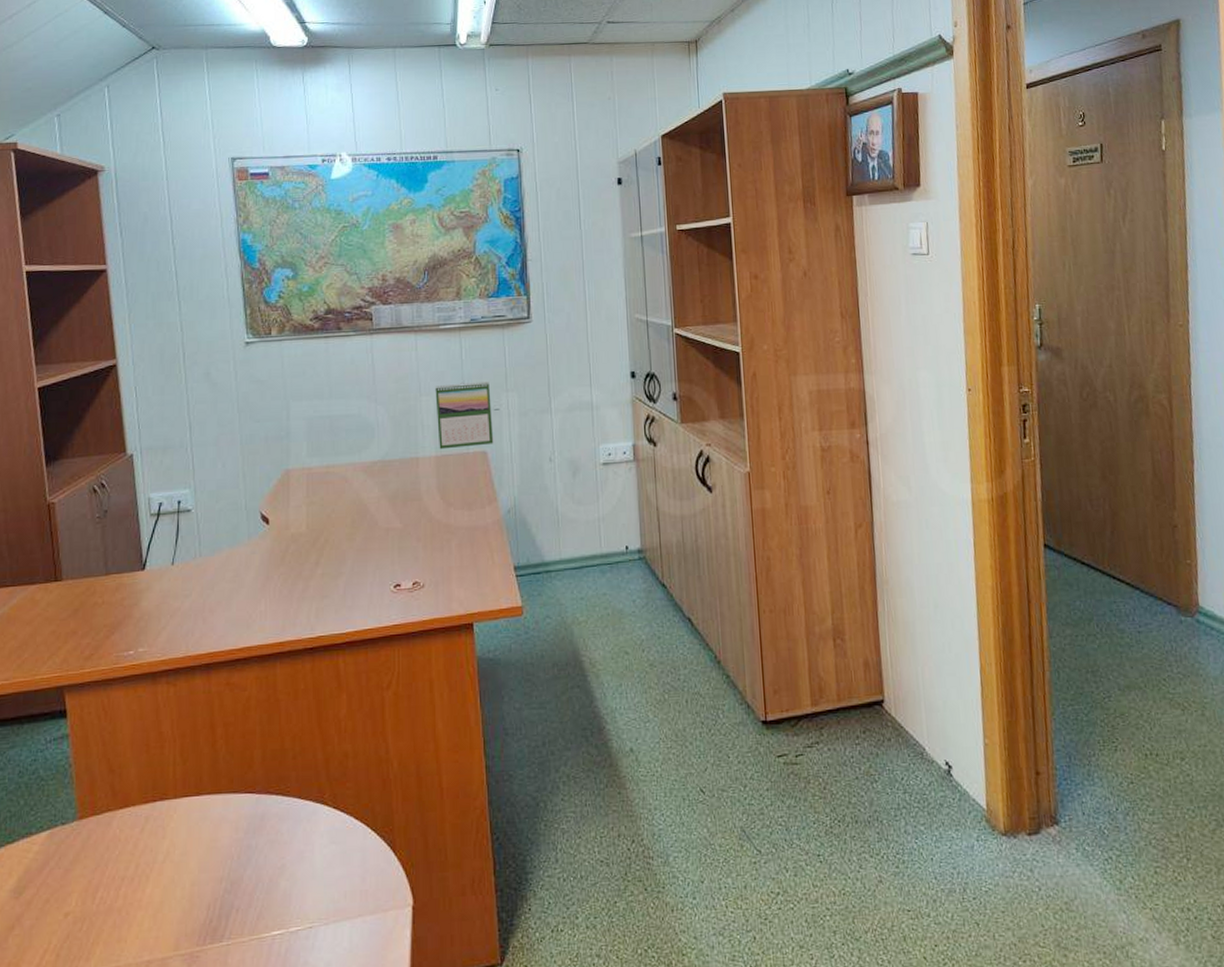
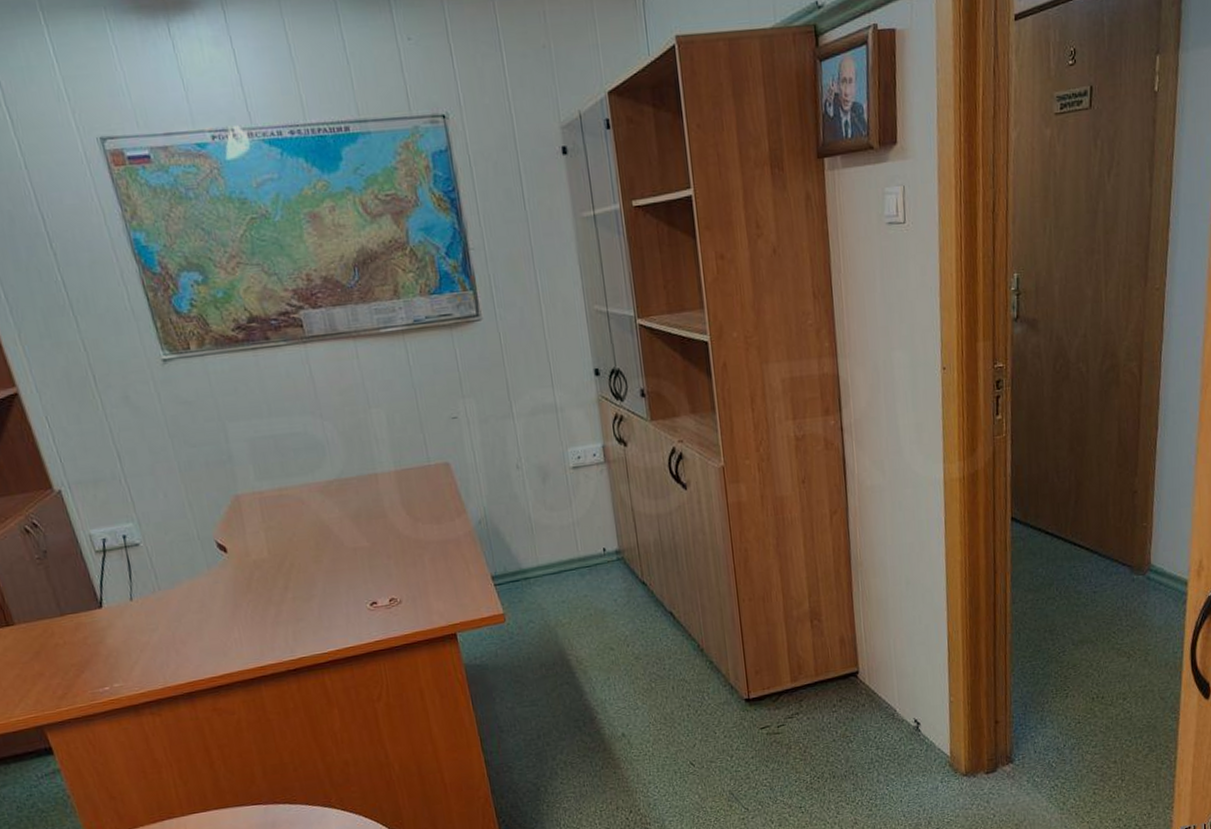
calendar: present [435,381,494,450] -> none [384,388,456,464]

